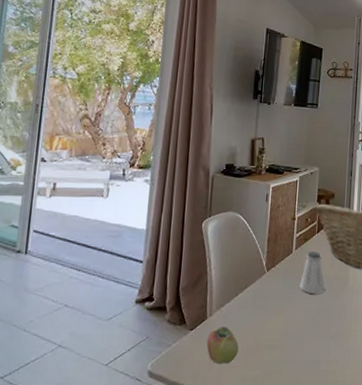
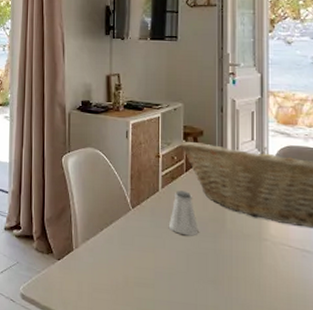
apple: present [206,327,239,365] -> none [74,259,108,296]

